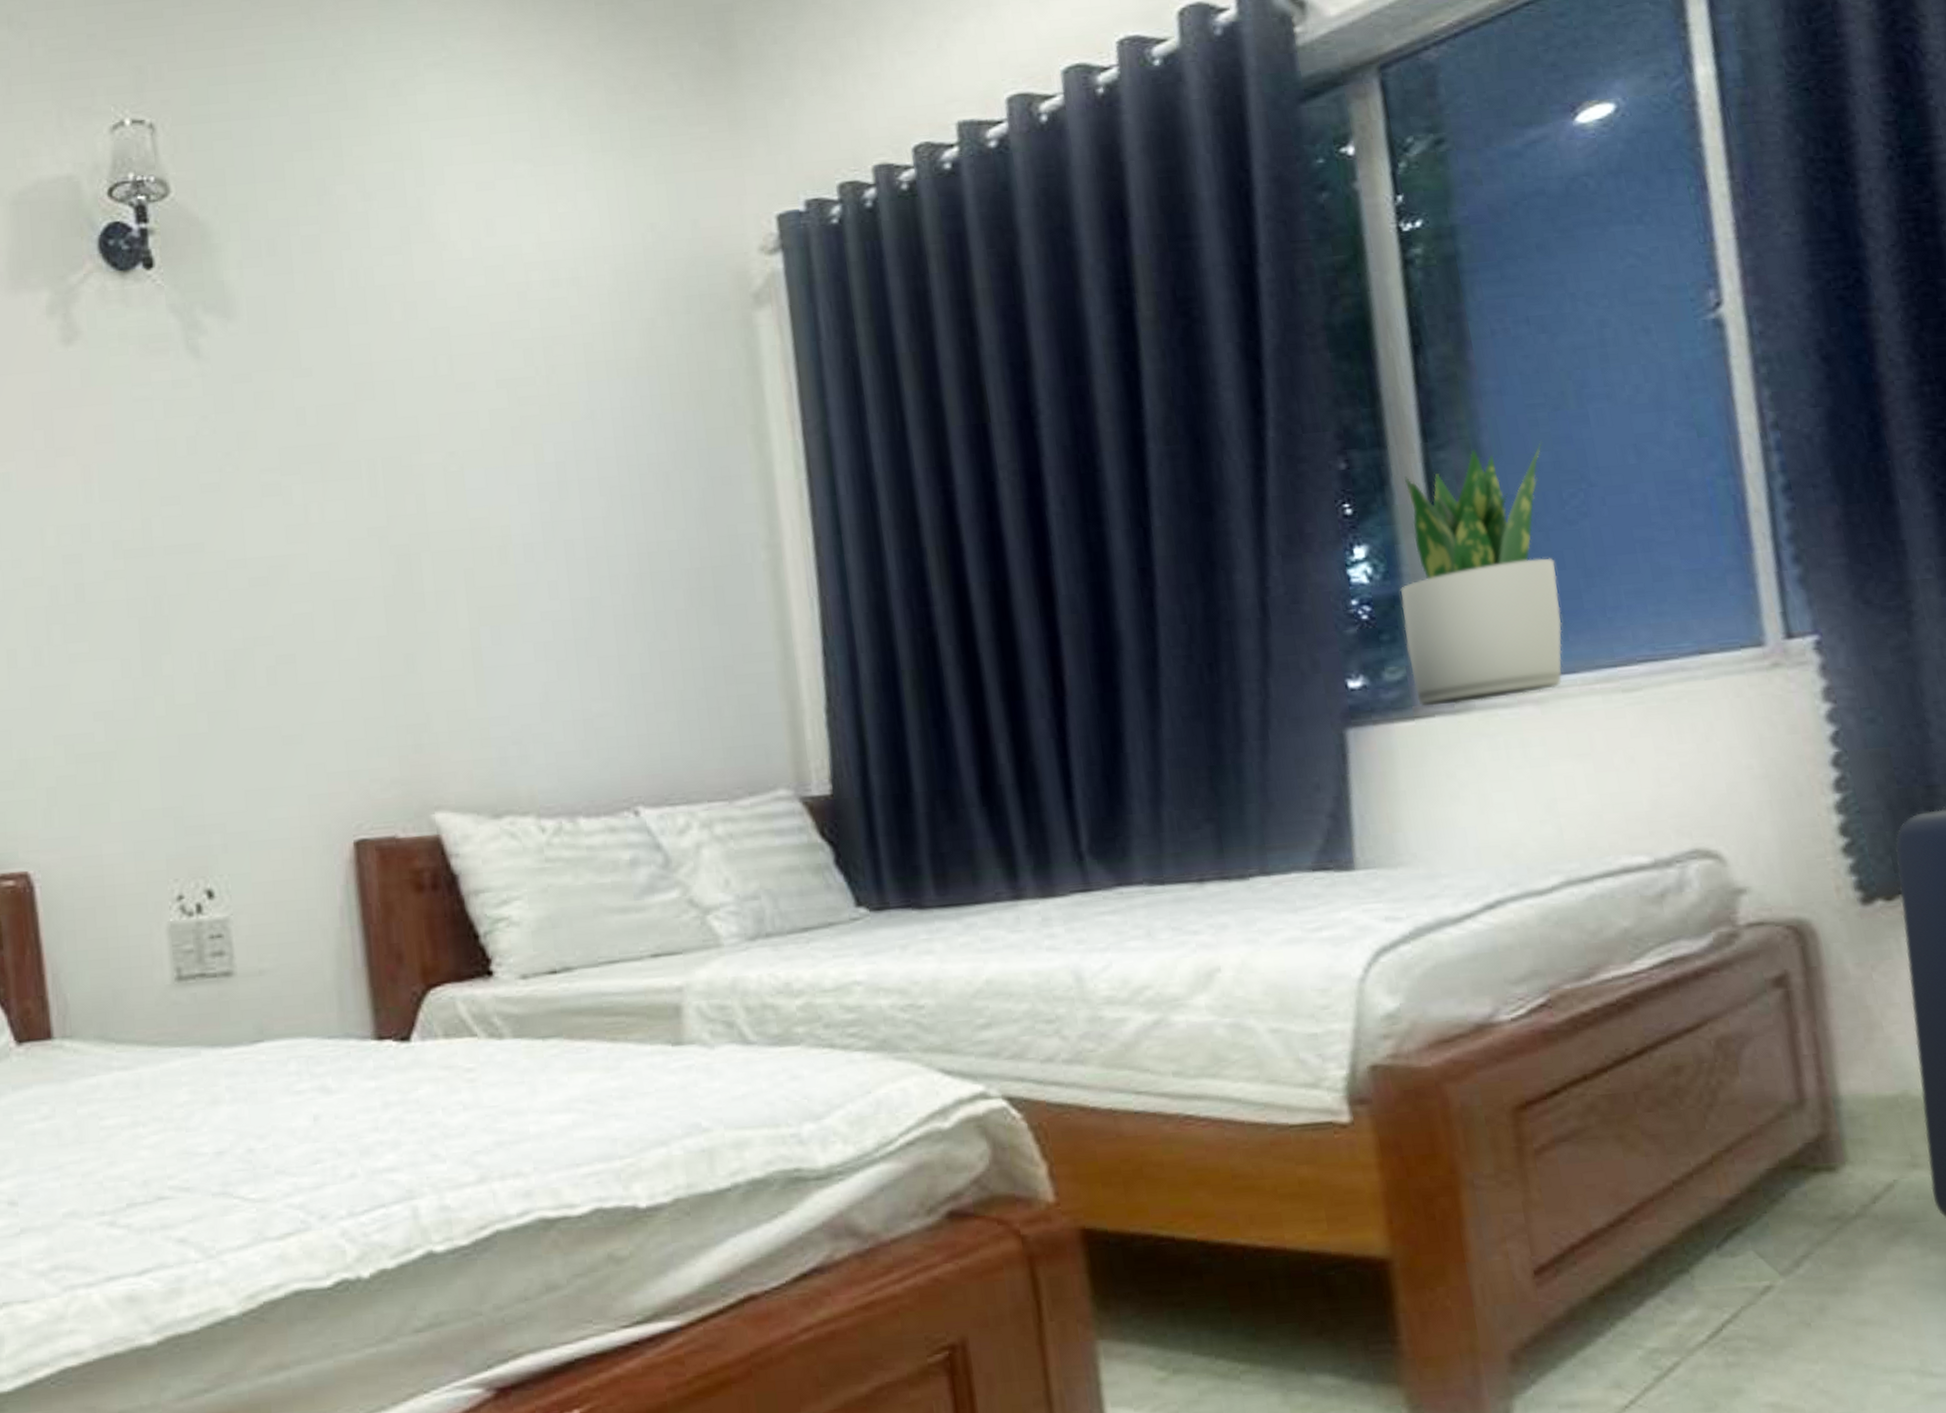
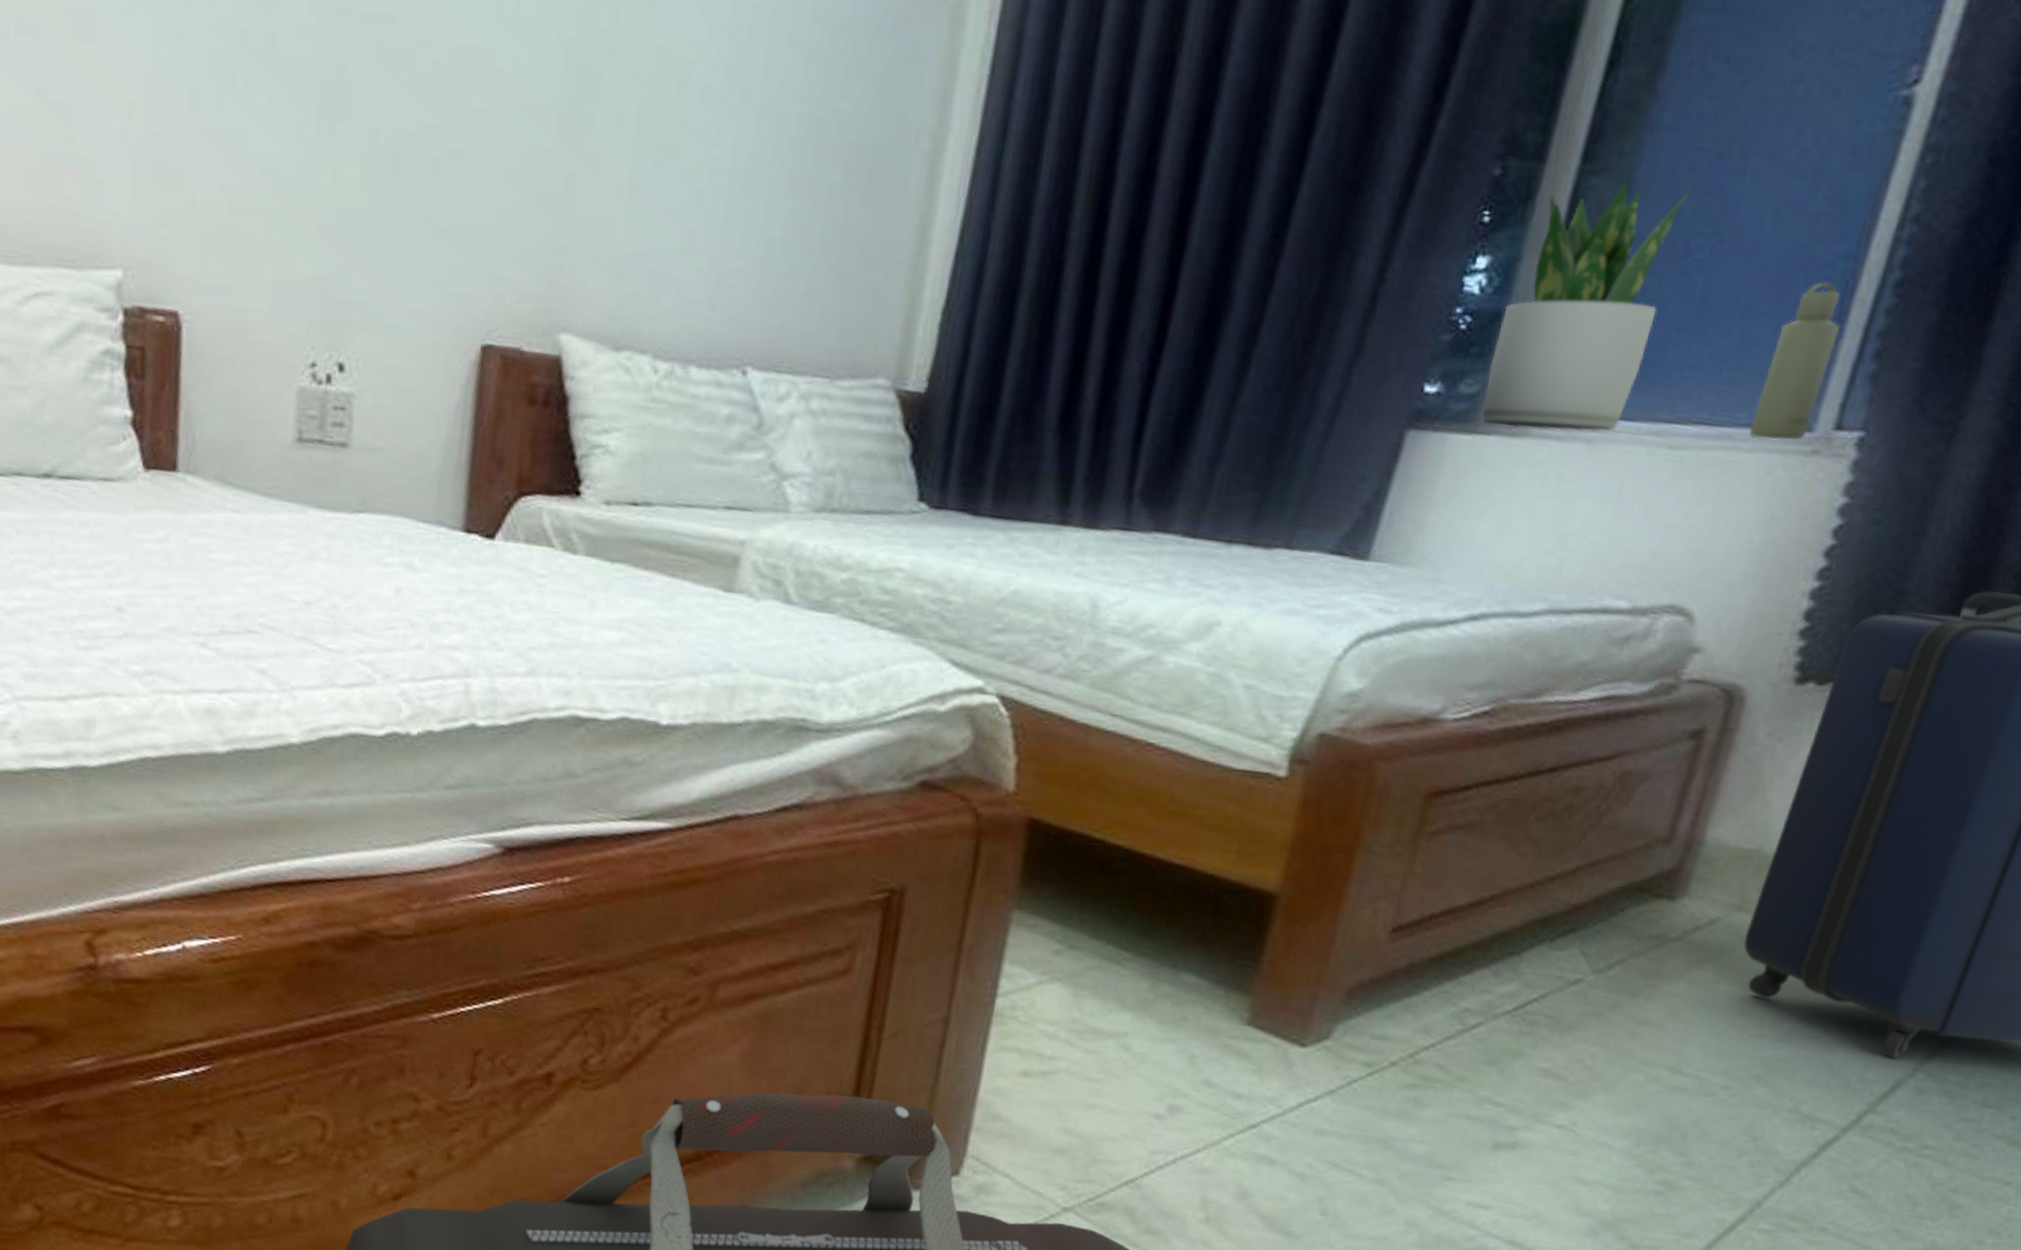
bottle: none [1687,501,1760,664] -> present [1748,282,1840,441]

